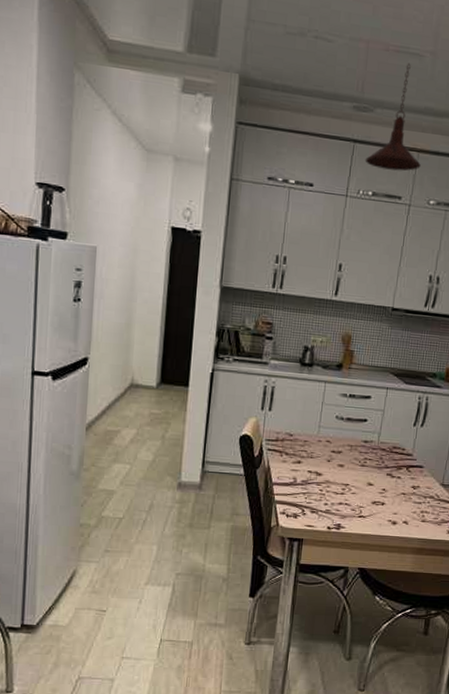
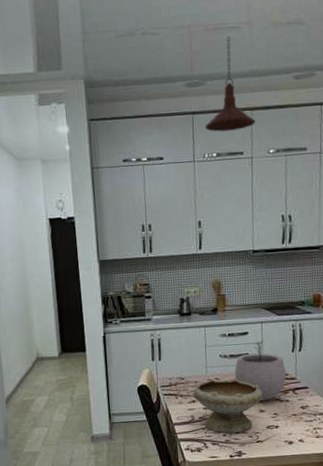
bowl: none [299,440,374,503] -> present [193,379,263,433]
plant pot: none [347,407,404,474] -> present [234,339,287,401]

